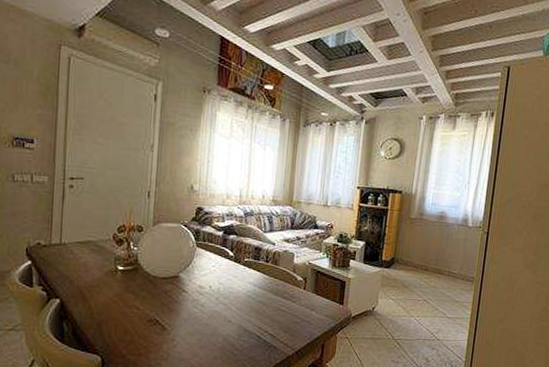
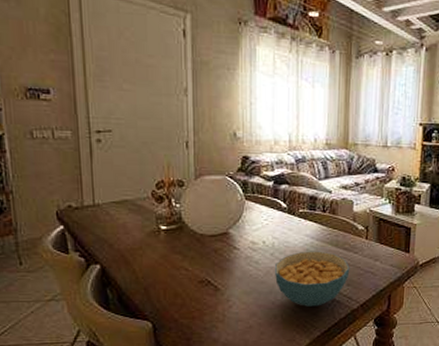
cereal bowl: none [218,297,288,351] -> present [275,251,350,307]

